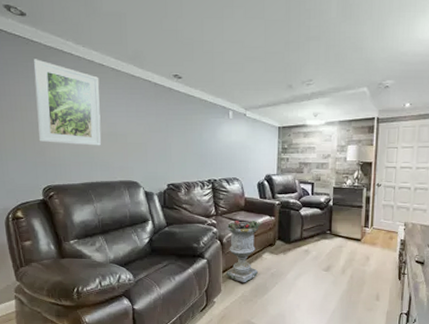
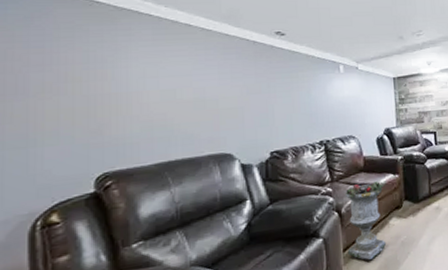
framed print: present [33,59,102,146] -> none [95,21,185,118]

